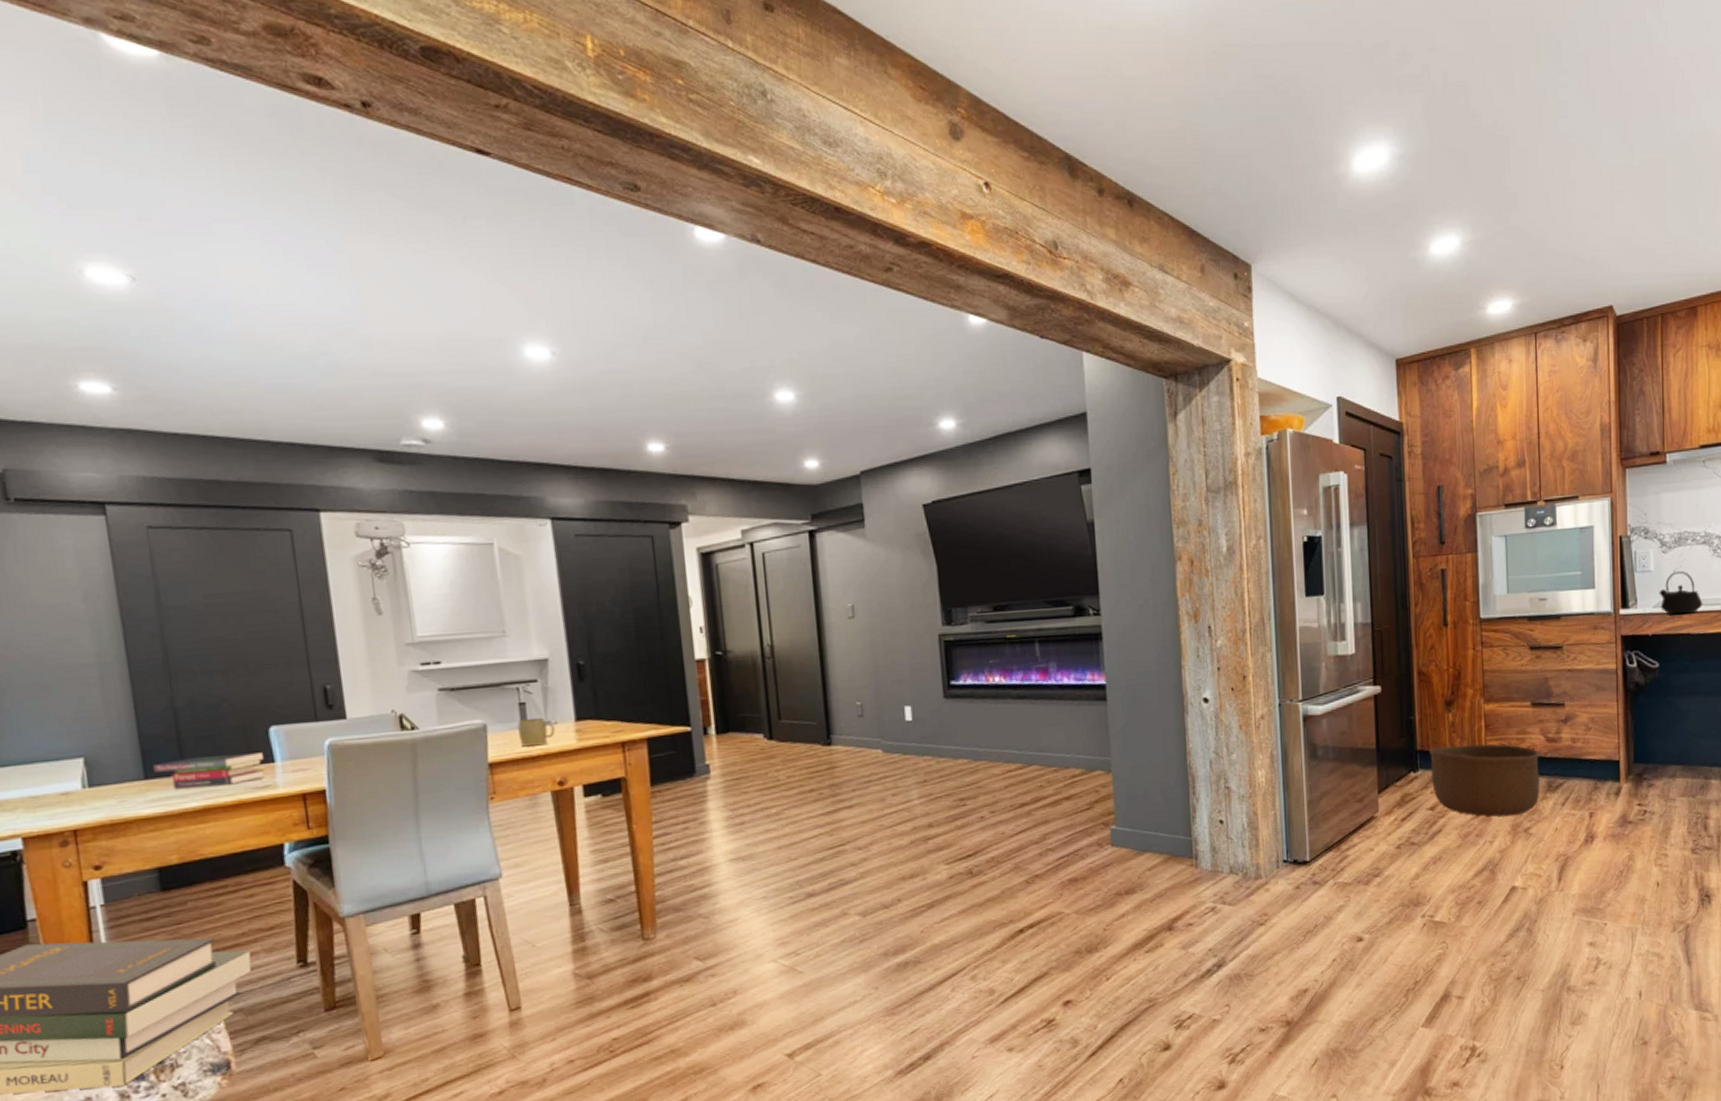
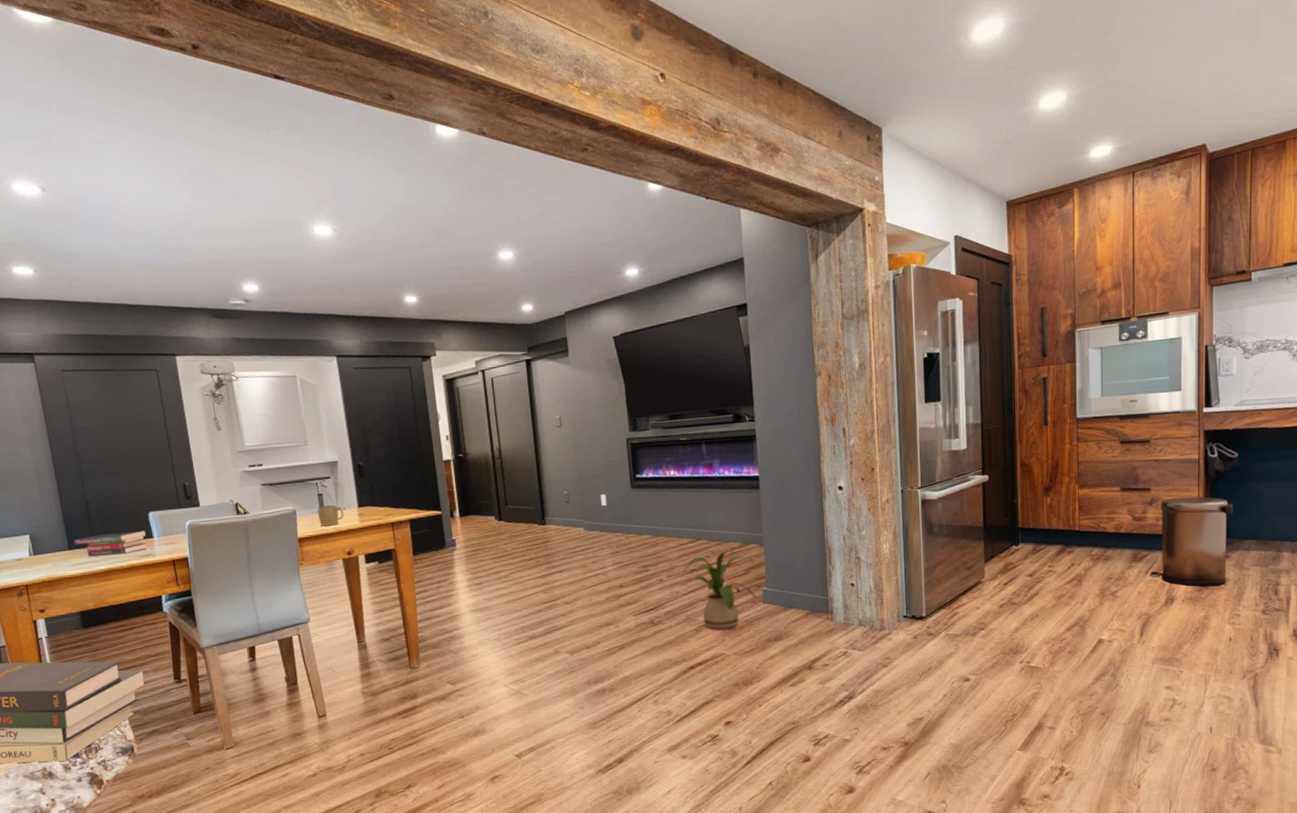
house plant: none [1010,778,1103,881] -> present [683,550,757,630]
basket: present [1428,743,1540,817] -> none [1028,522,1127,583]
pedal bin: none [1566,714,1656,822] -> present [1149,497,1233,587]
kettle: present [1659,571,1703,615] -> none [1240,374,1281,412]

